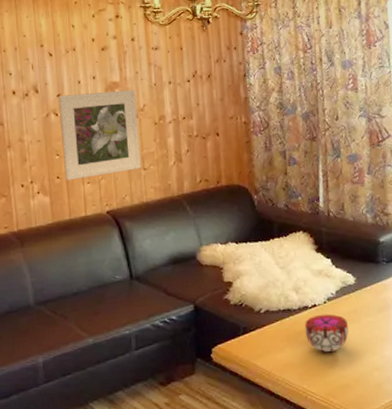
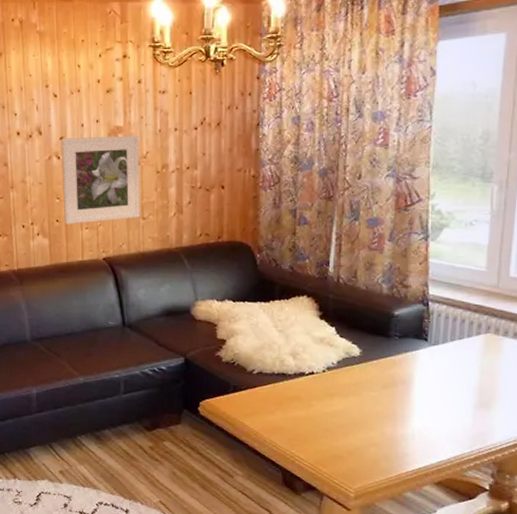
decorative bowl: present [304,314,349,353] -> none [298,382,348,422]

